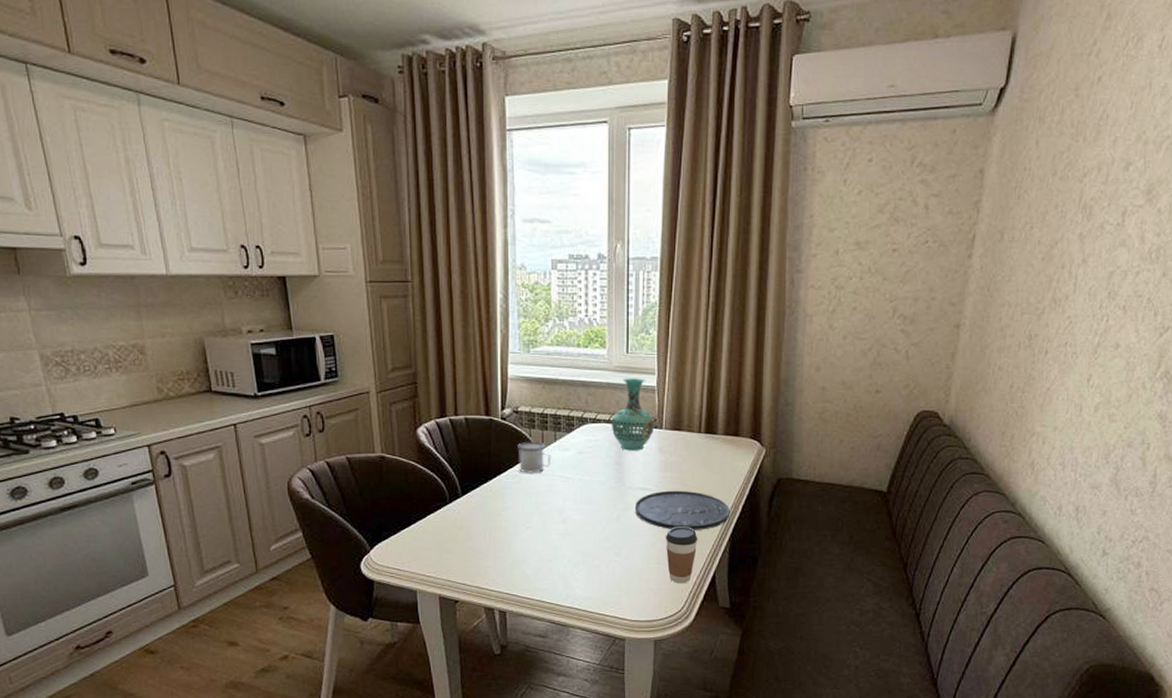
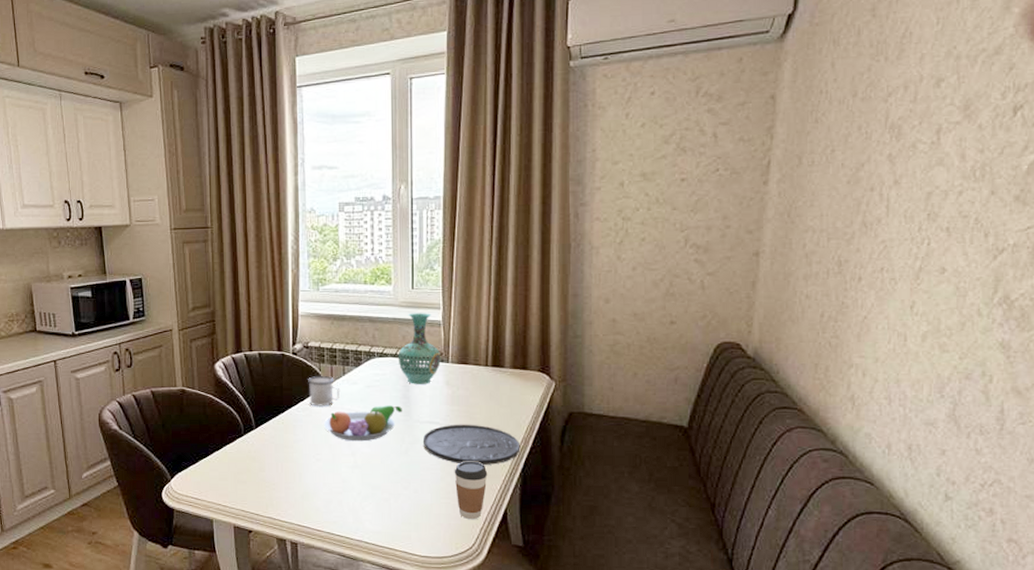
fruit bowl: none [534,472,615,509] -> present [324,405,402,442]

